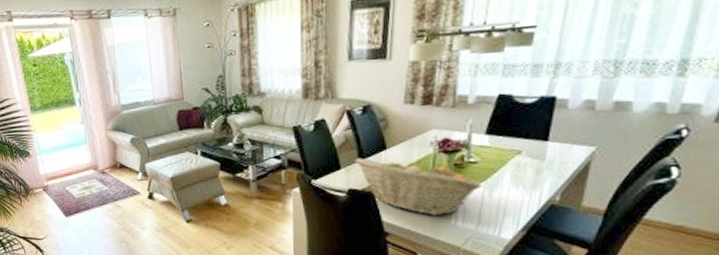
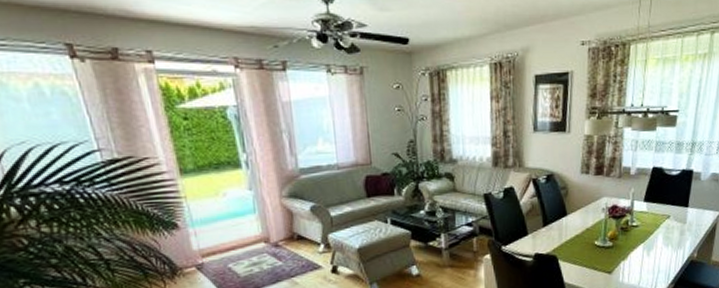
fruit basket: present [355,157,482,215] -> none [540,223,642,275]

